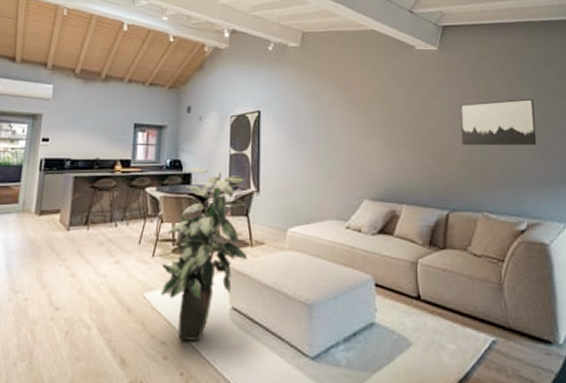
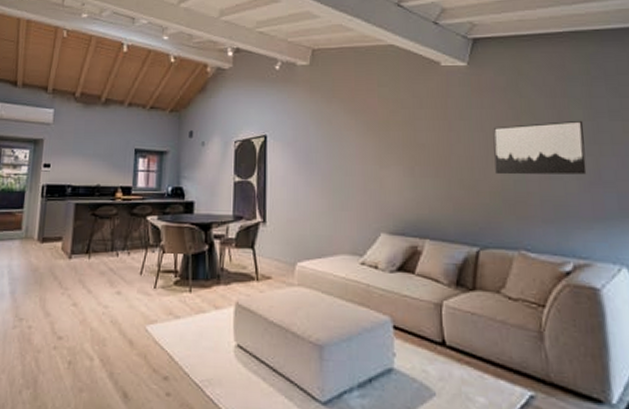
indoor plant: present [161,167,248,342] -> none [163,195,253,379]

